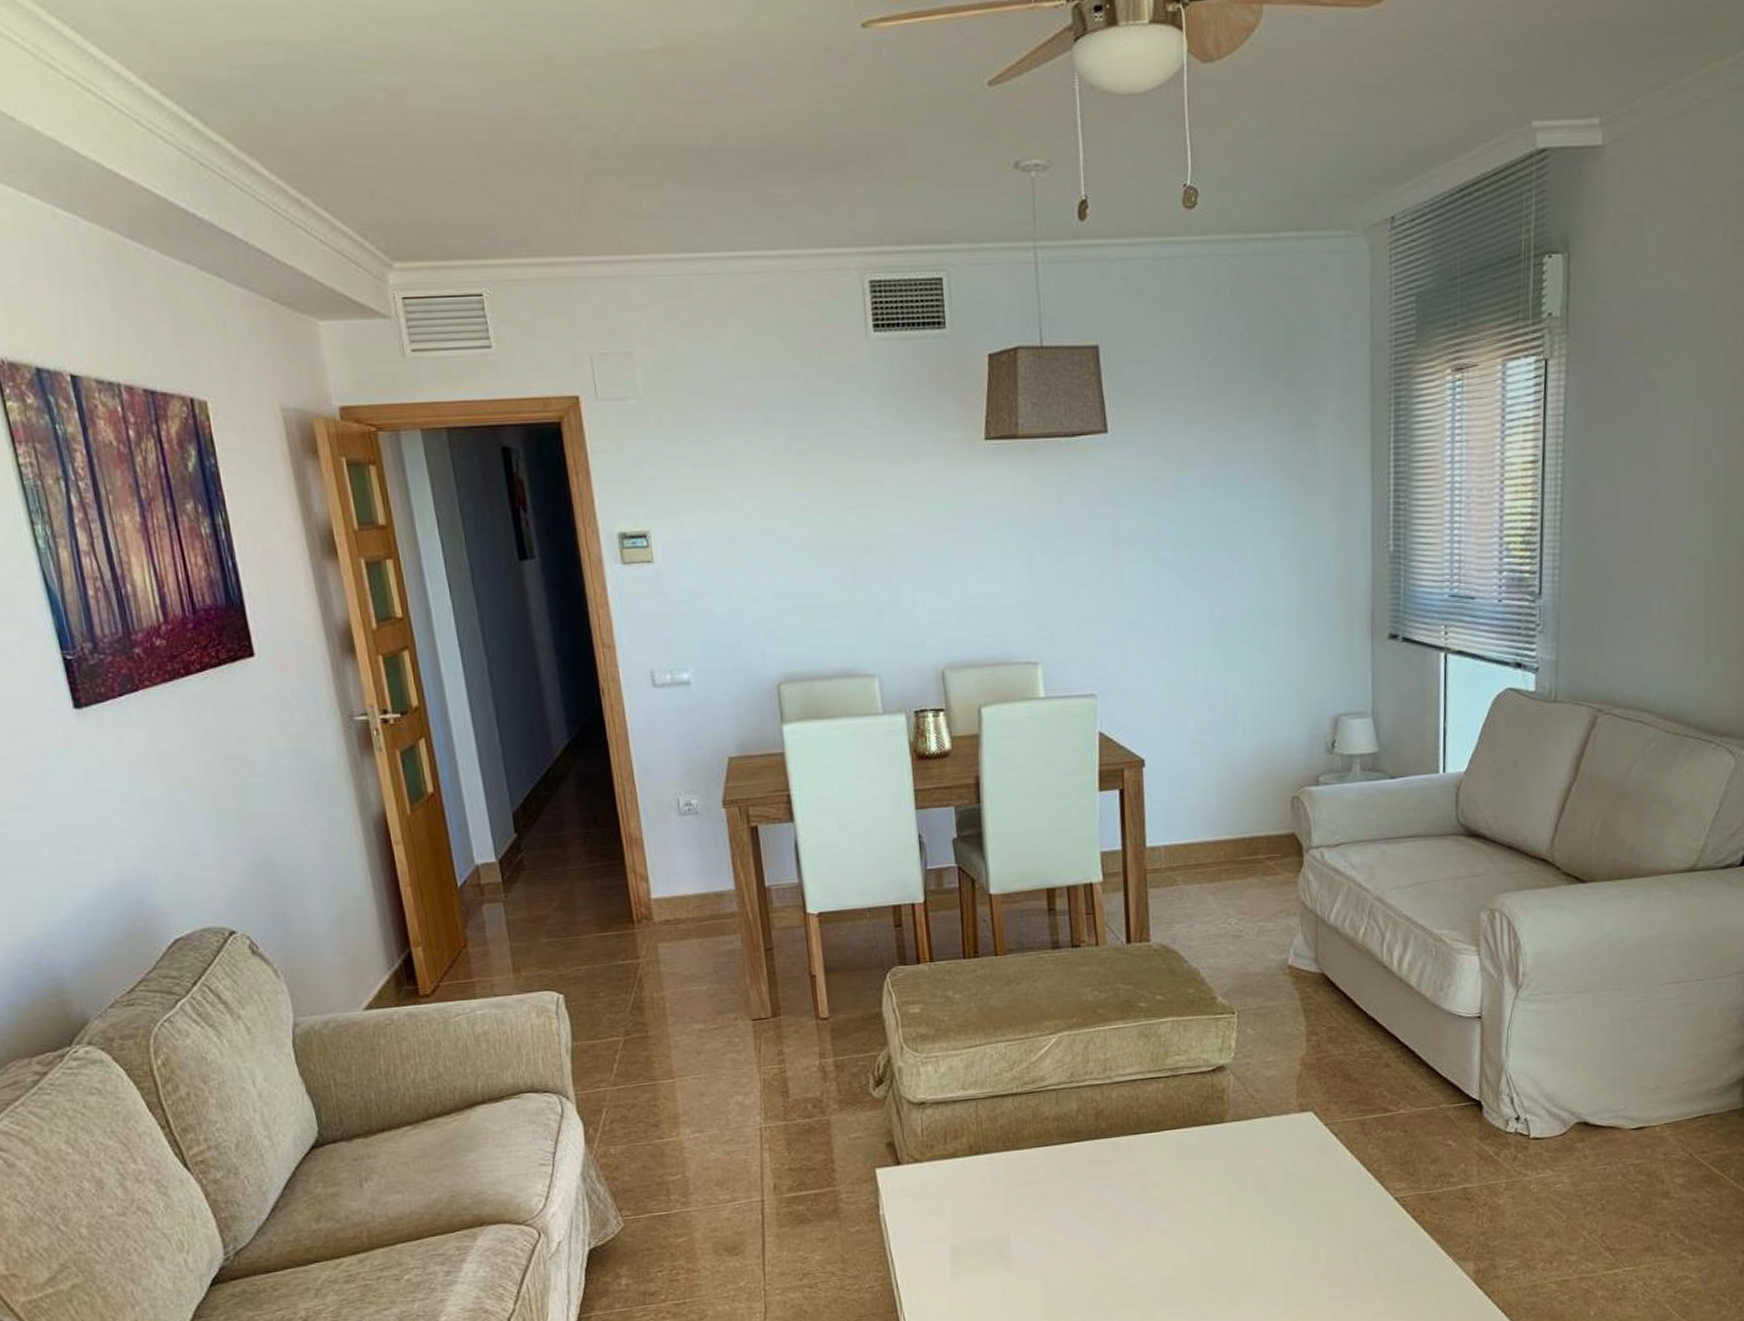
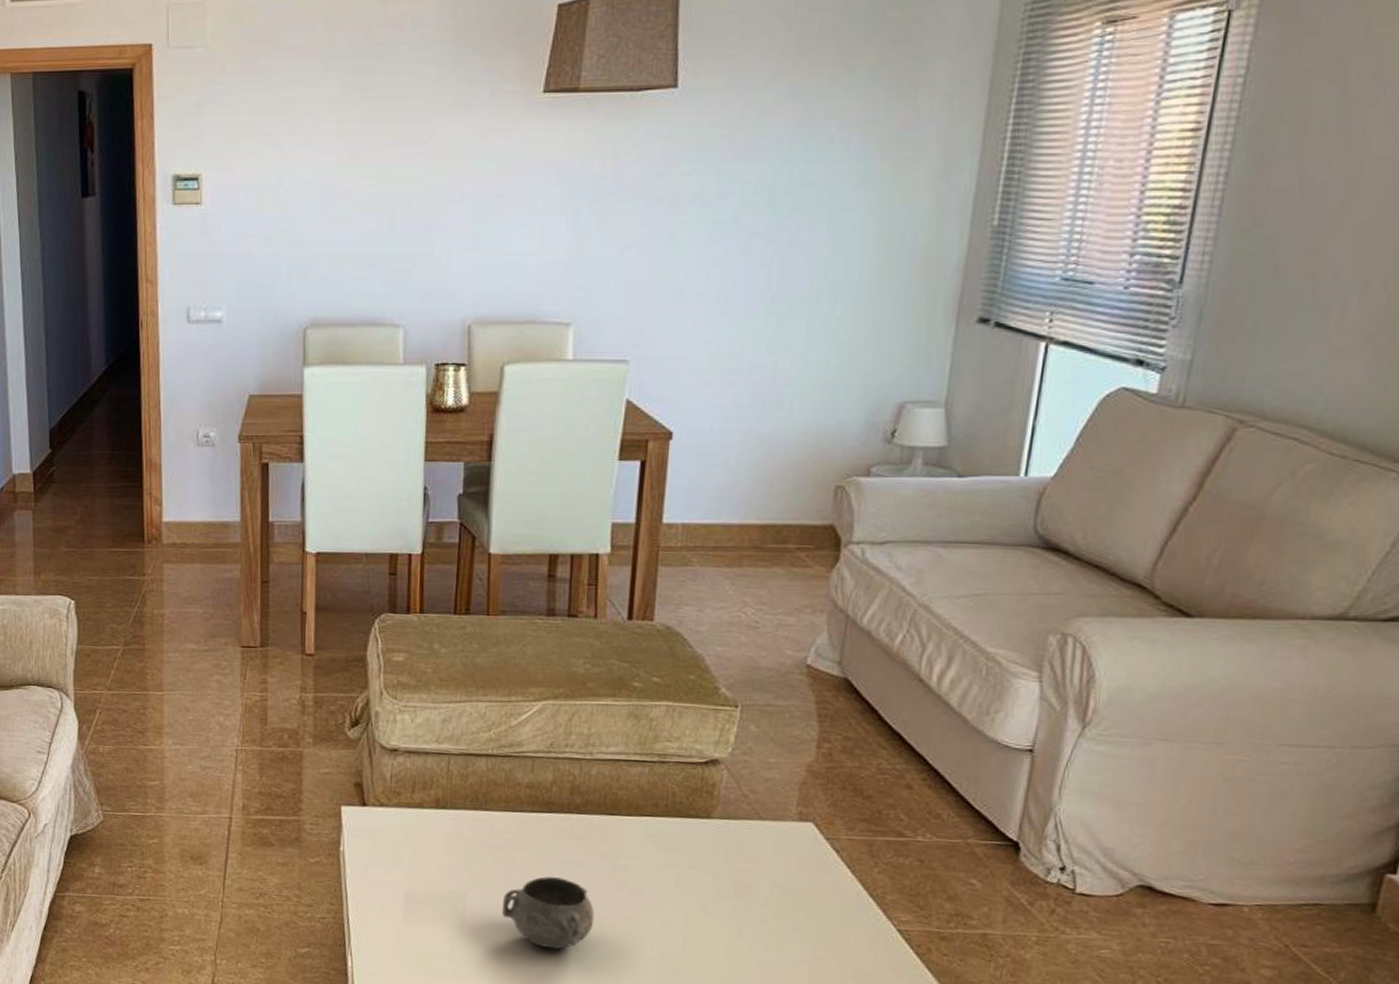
decorative bowl: none [1045,1203,1133,1275] -> present [502,876,595,950]

